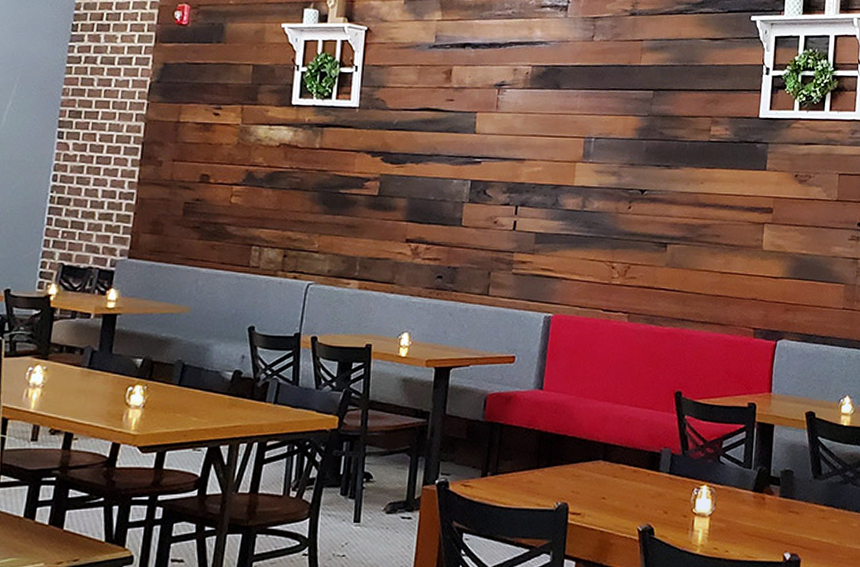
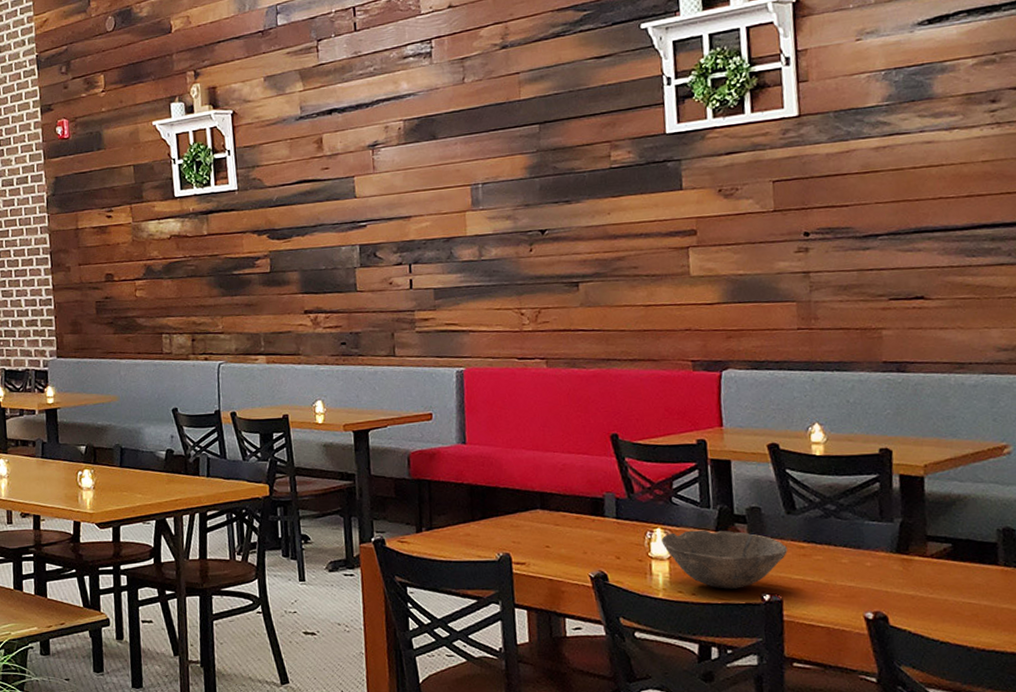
bowl: none [706,489,810,547] -> present [661,529,788,589]

